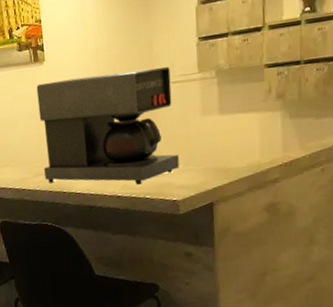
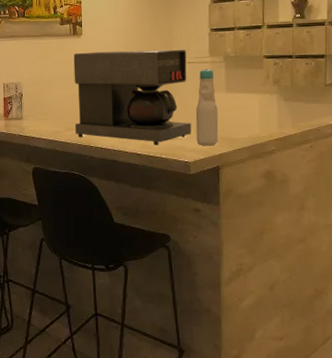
bottle: none [183,86,212,181] -> present [195,68,219,146]

